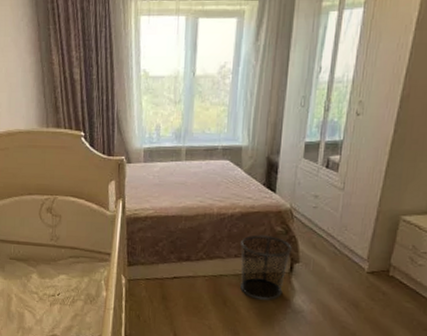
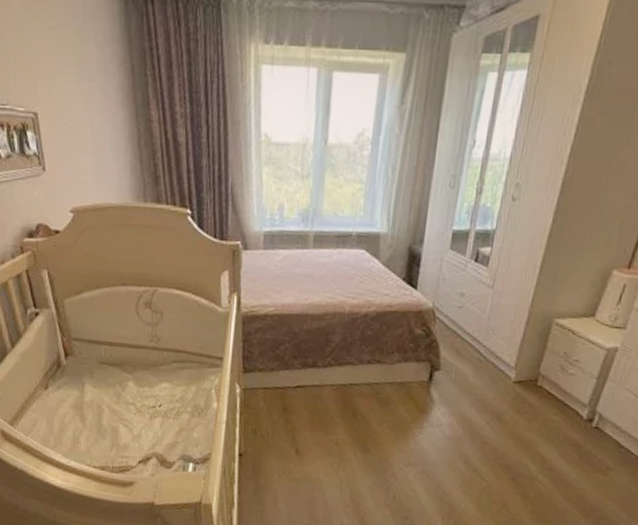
waste bin: present [239,234,292,300] -> none [373,338,433,413]

